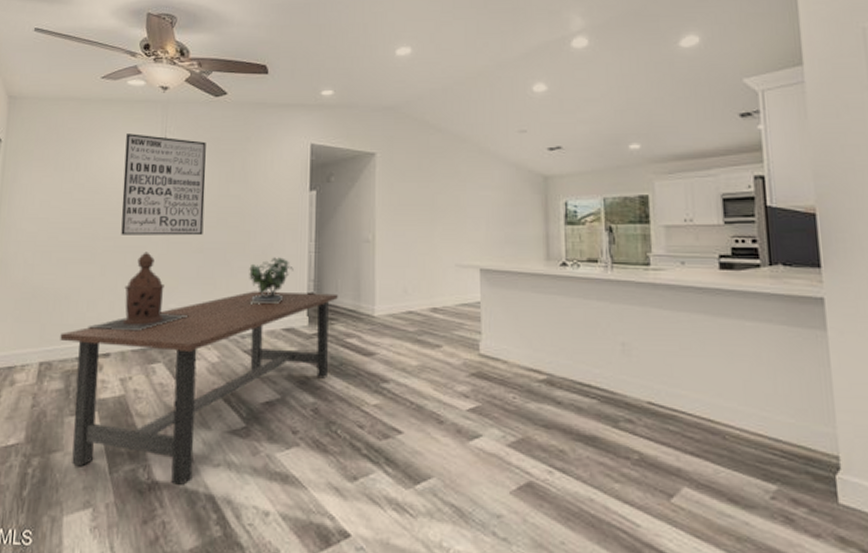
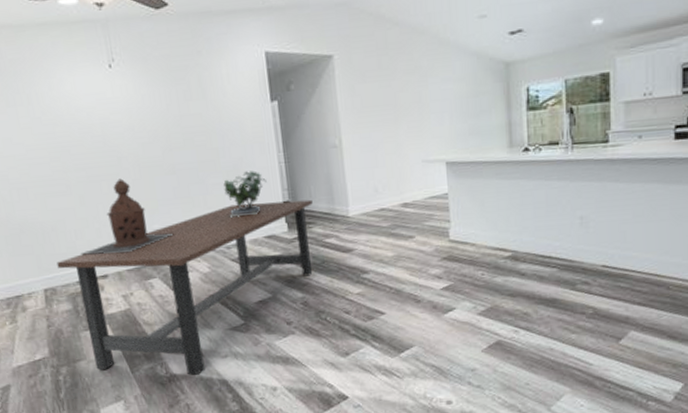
wall art: present [121,133,206,236] -> none [71,58,172,165]

